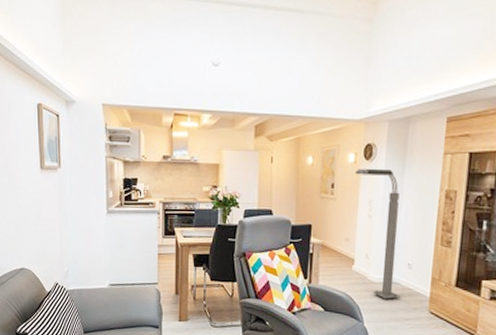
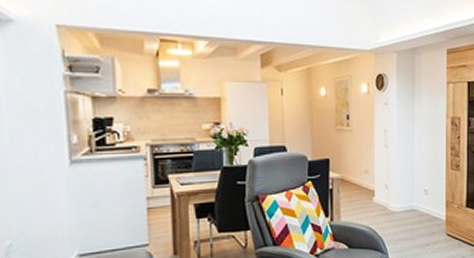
floor lamp: present [354,169,401,299] -> none [368,99,421,228]

